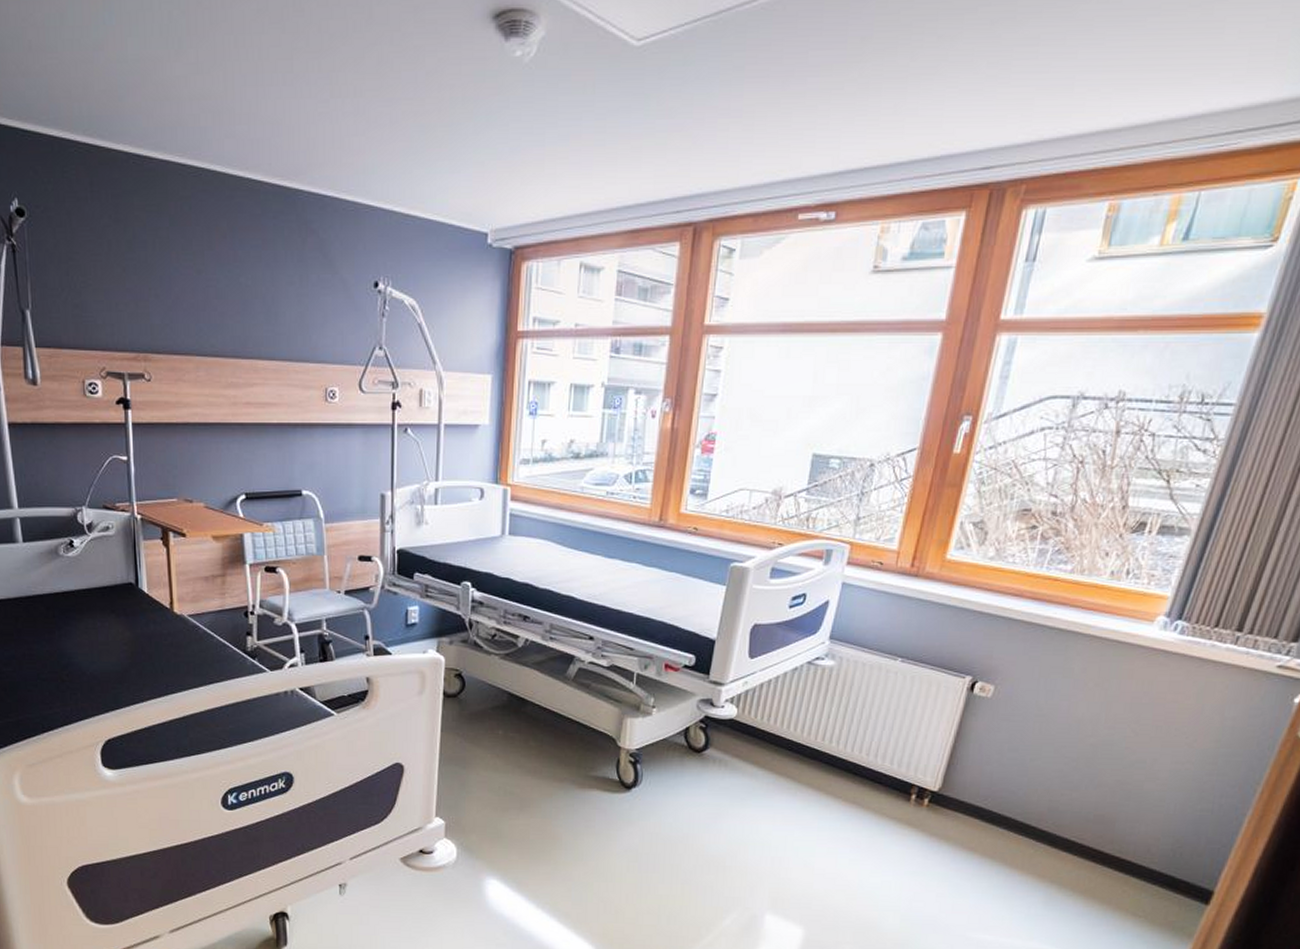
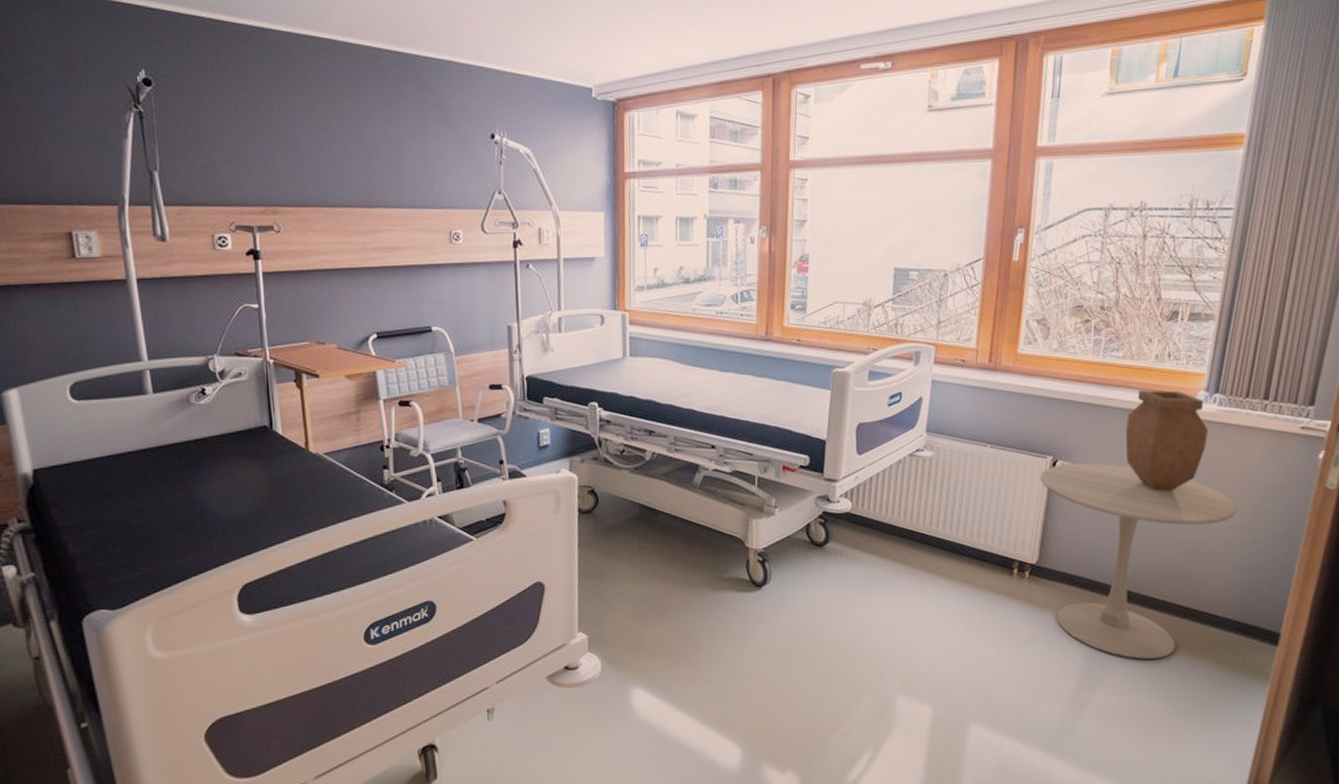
side table: none [953,685,1184,904] -> present [1041,462,1237,660]
water jug: none [1059,609,1163,726] -> present [1126,389,1208,491]

